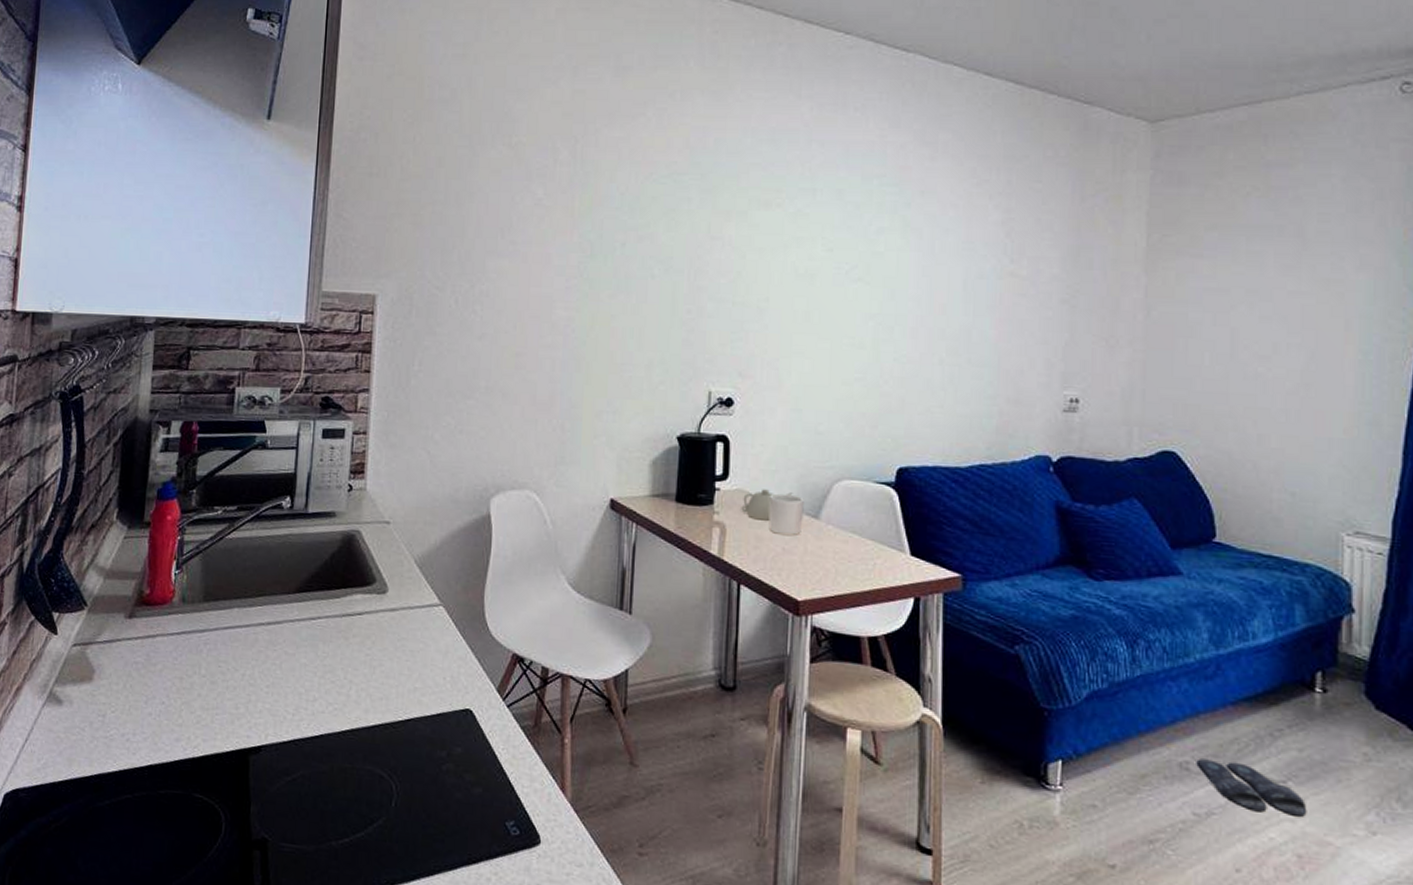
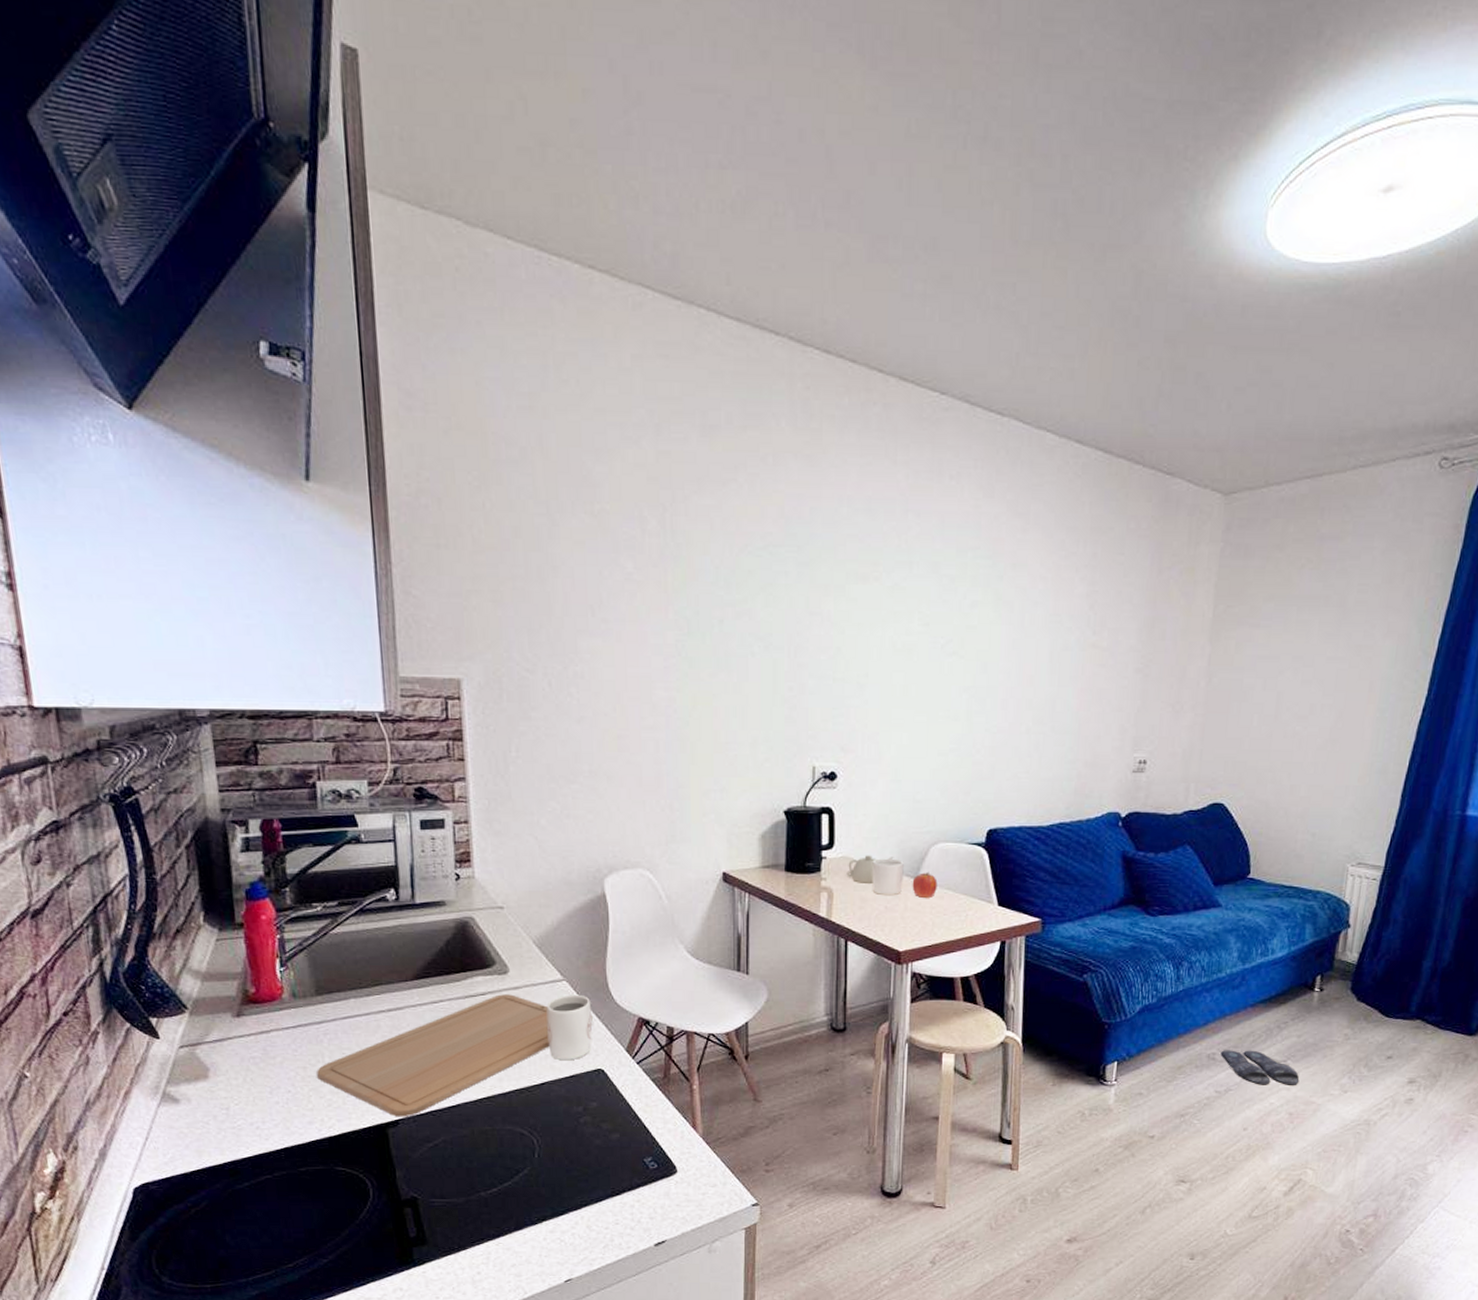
chopping board: none [191,615,422,743] -> present [317,994,550,1116]
mug: none [417,621,466,696] -> present [546,994,593,1061]
fruit: none [813,511,841,541] -> present [912,871,938,898]

